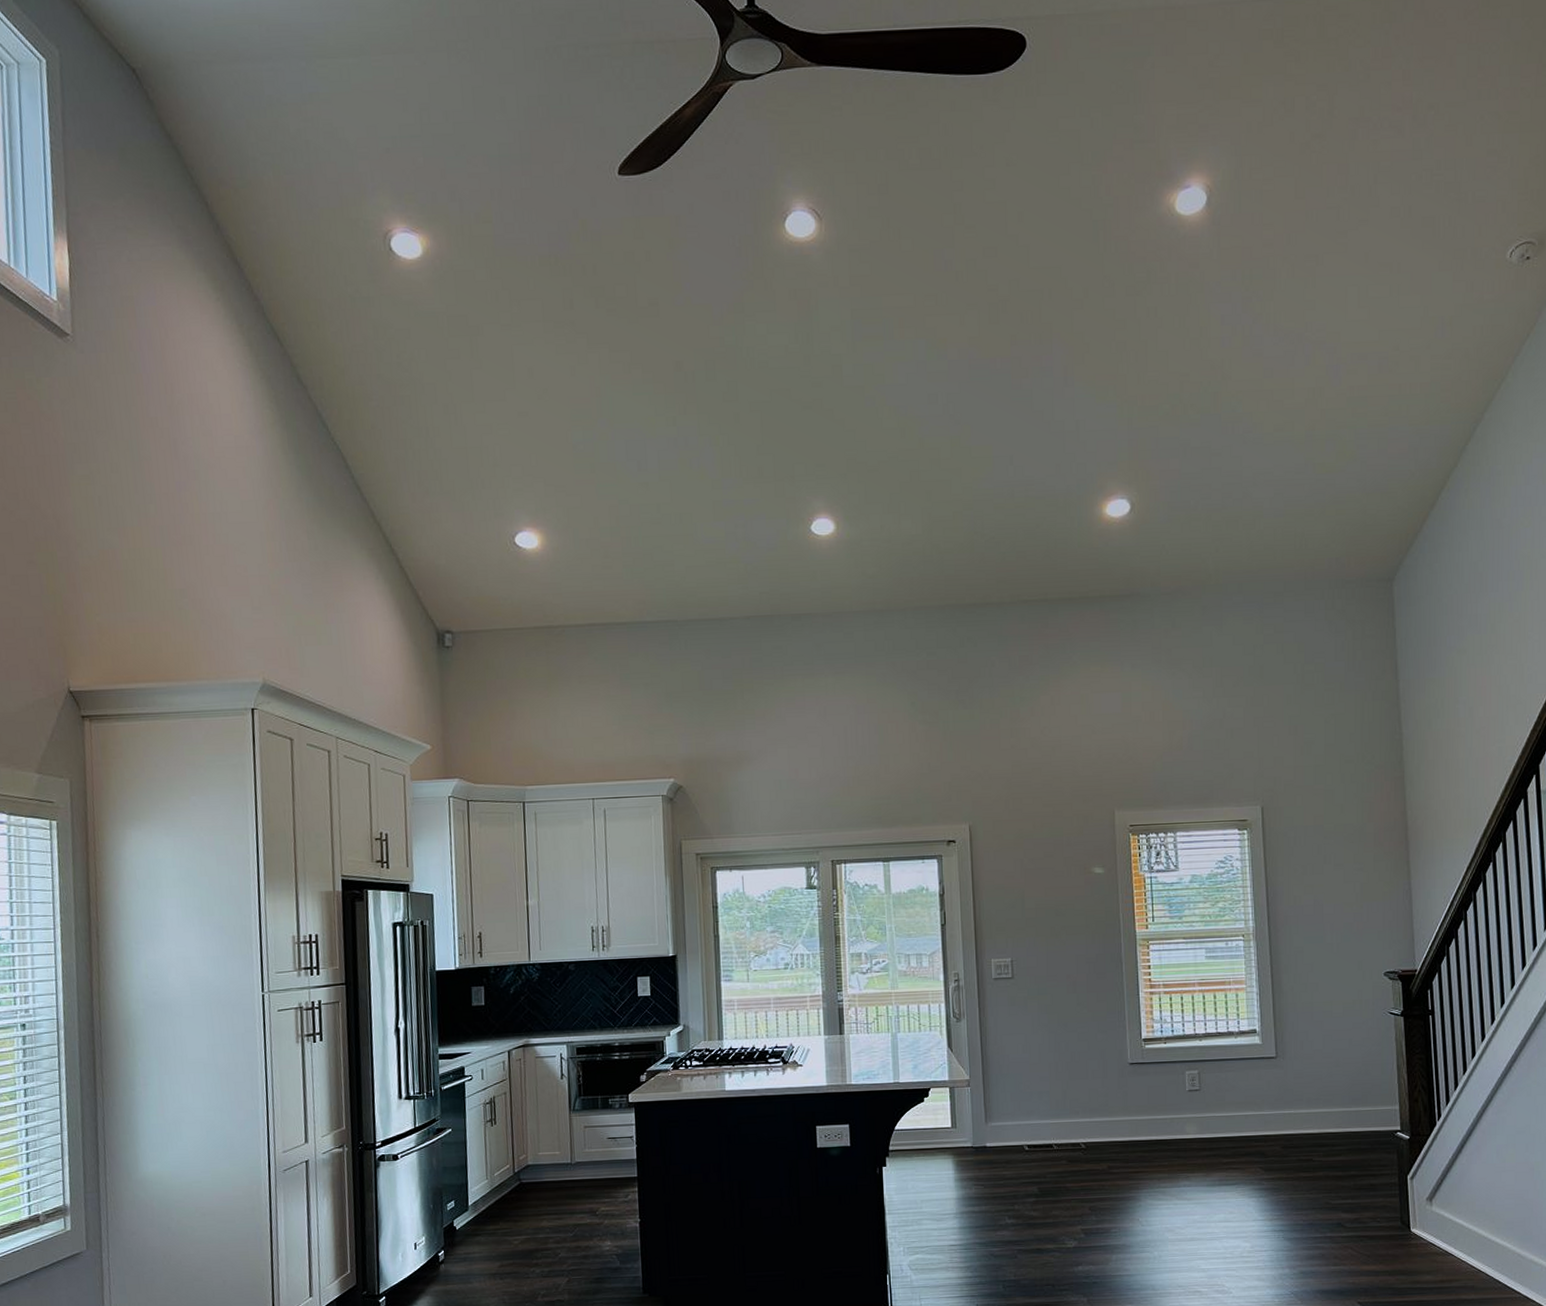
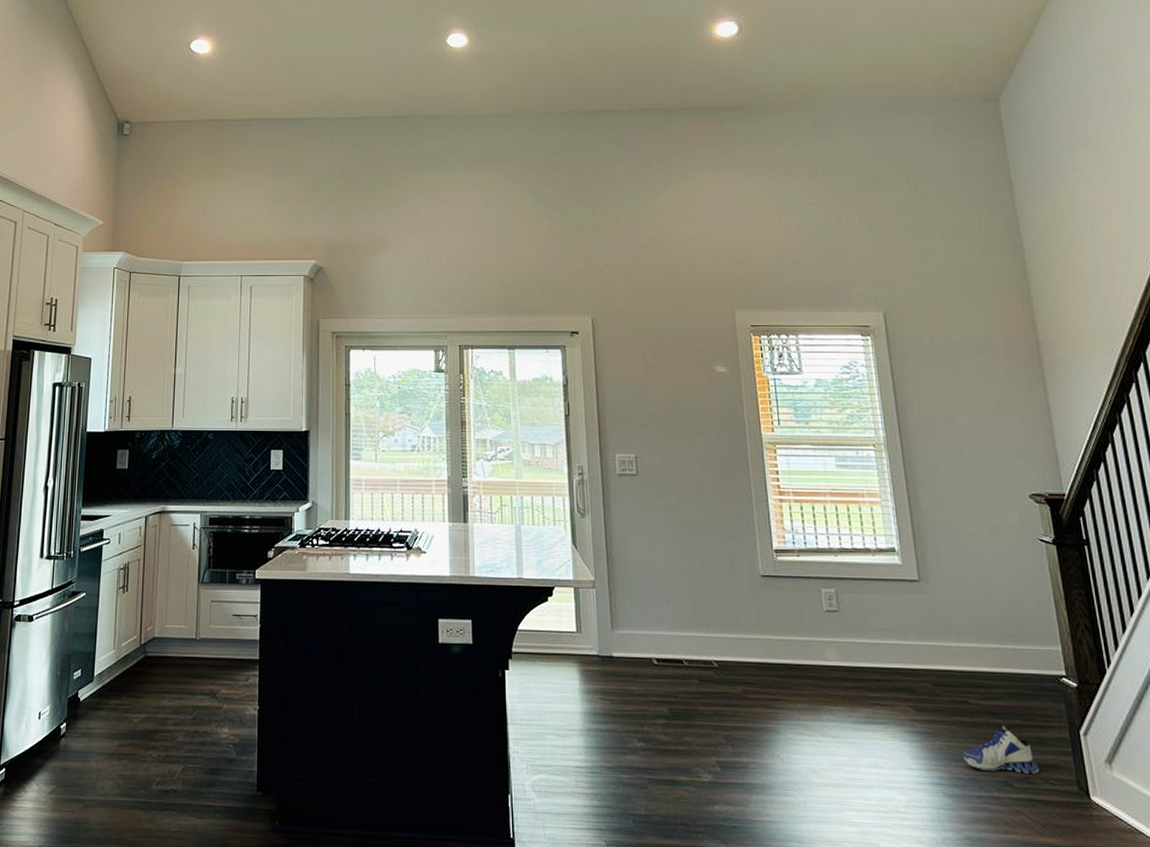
sneaker: none [1304,1176,1369,1216] -> present [963,725,1039,774]

